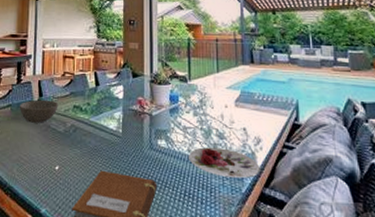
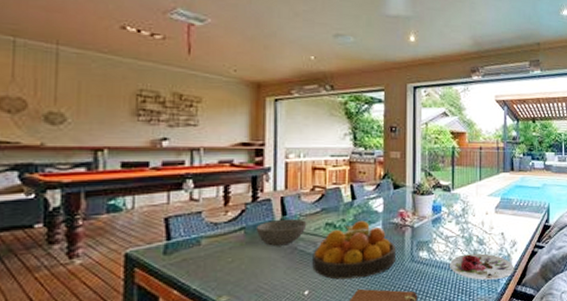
fruit bowl: none [62,106,135,160] -> present [312,221,396,280]

